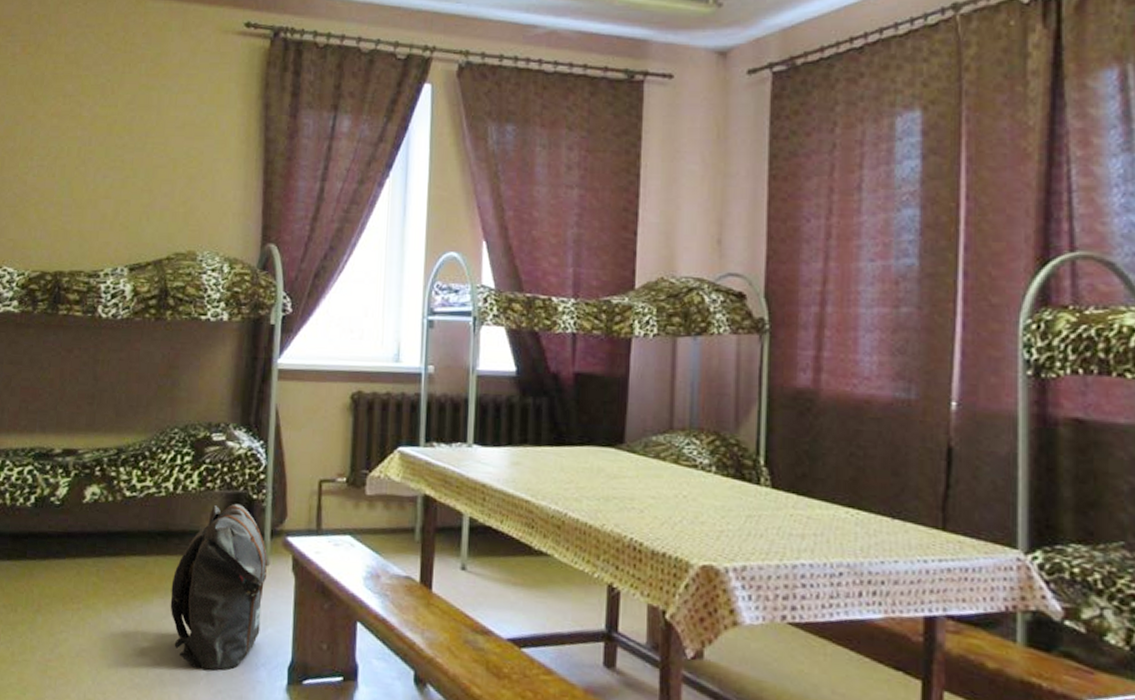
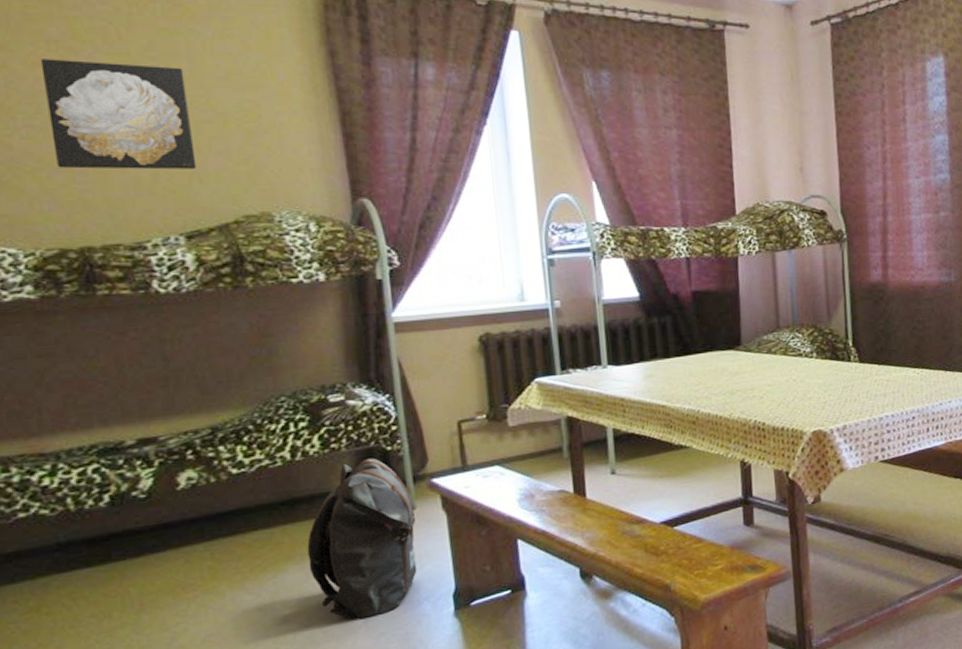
wall art: none [52,110,152,208] -> present [40,59,197,170]

